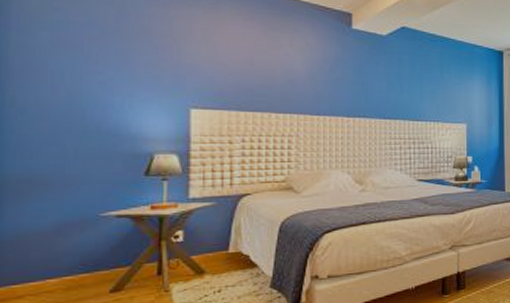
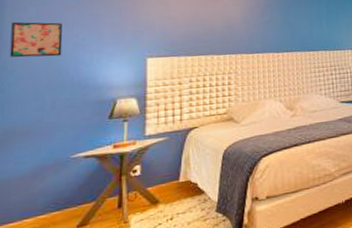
wall art: none [18,48,85,96] -> present [9,21,63,58]

